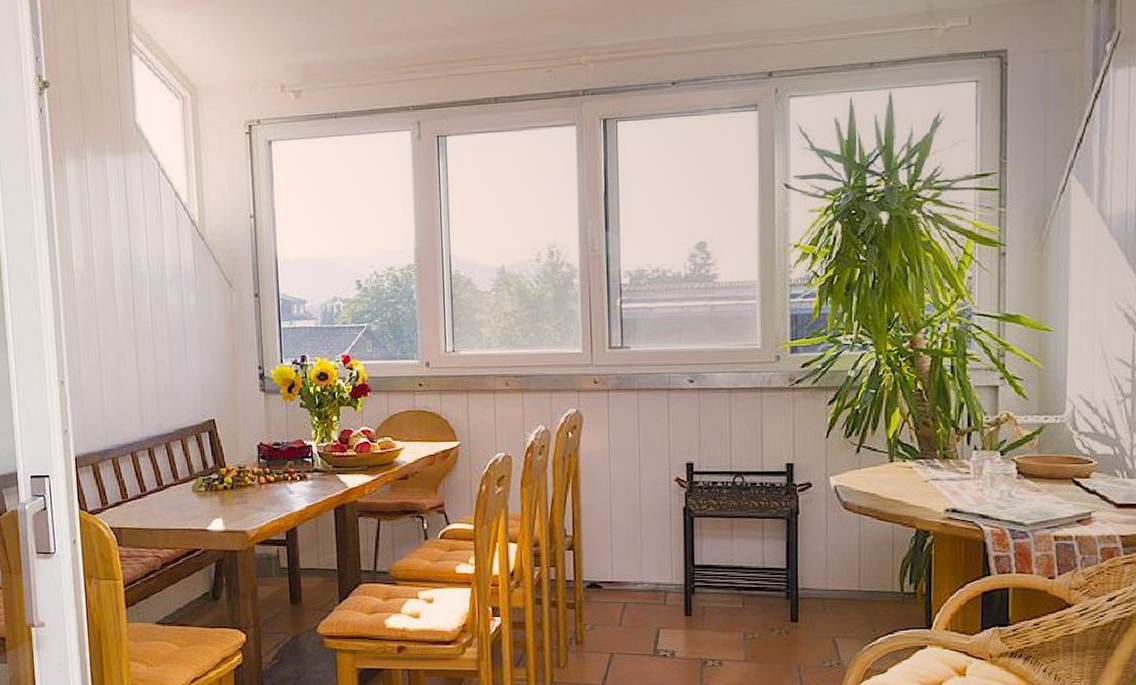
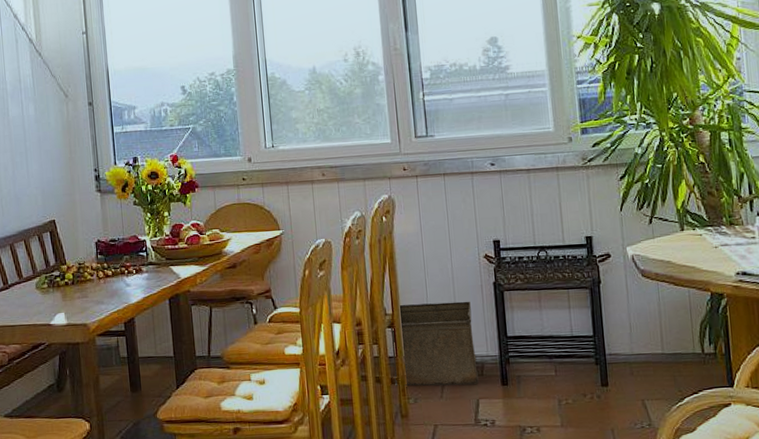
storage bin: none [568,526,661,614] -> present [388,301,479,386]

